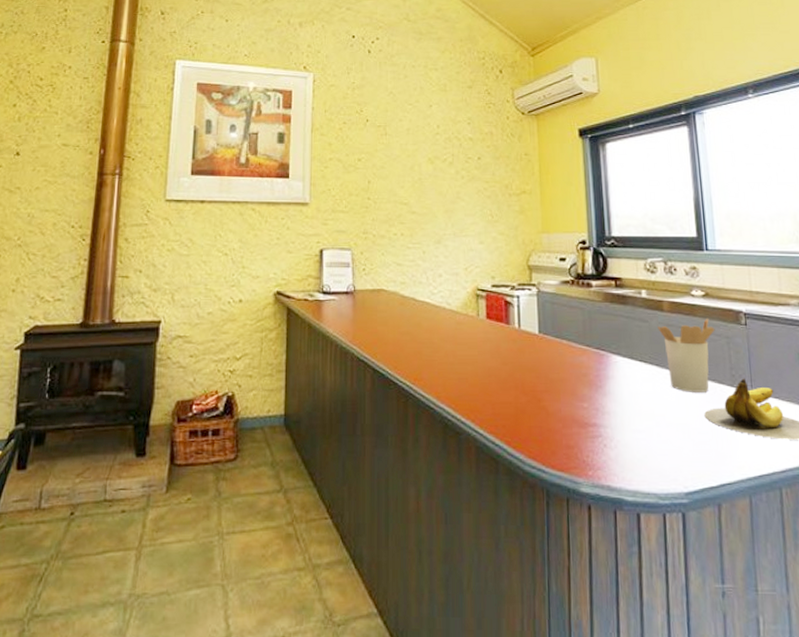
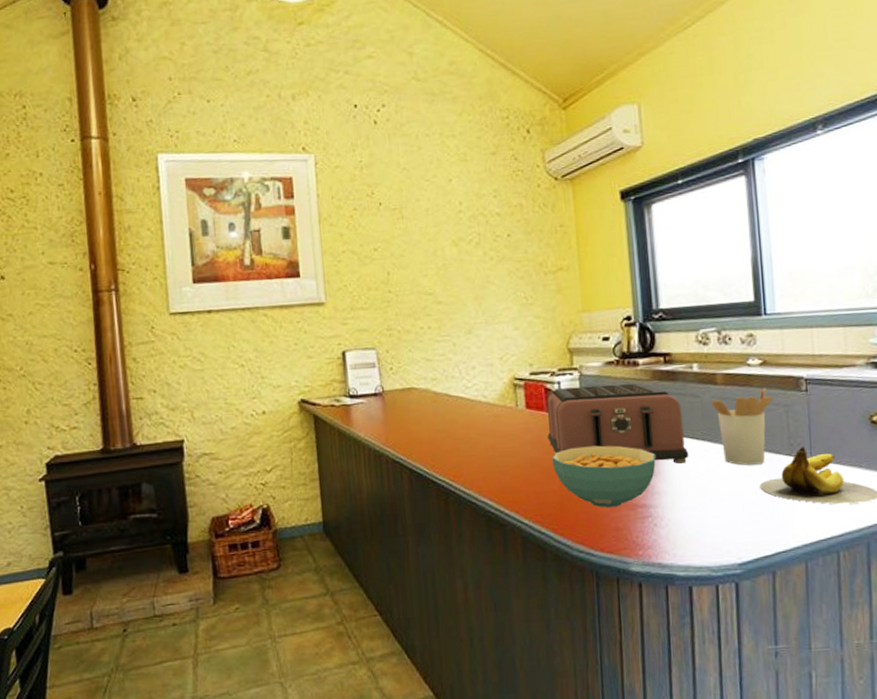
toaster: none [505,302,637,387] -> present [546,383,688,465]
cereal bowl: none [508,360,606,424] -> present [552,445,656,508]

